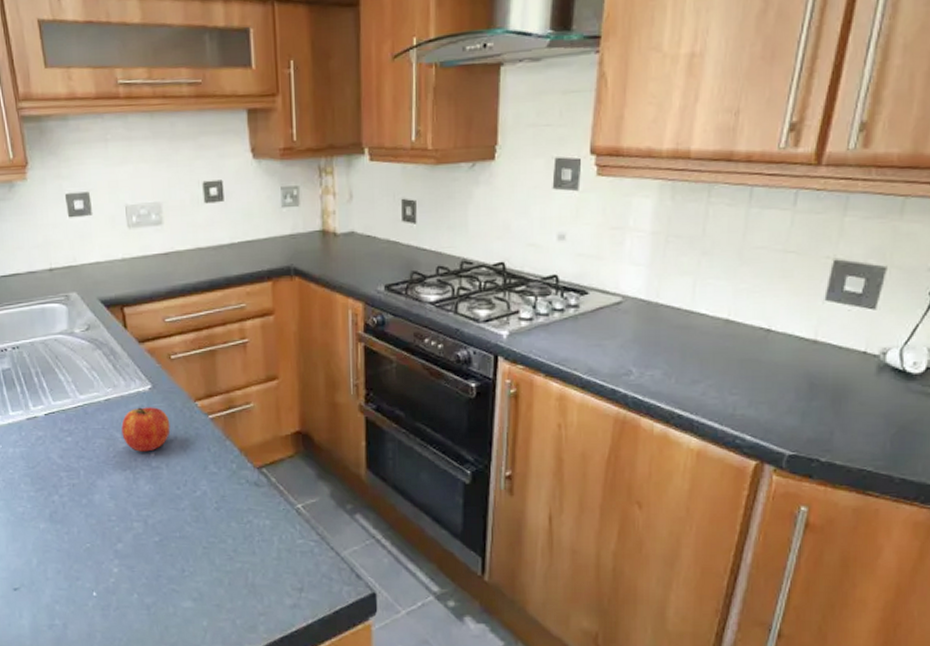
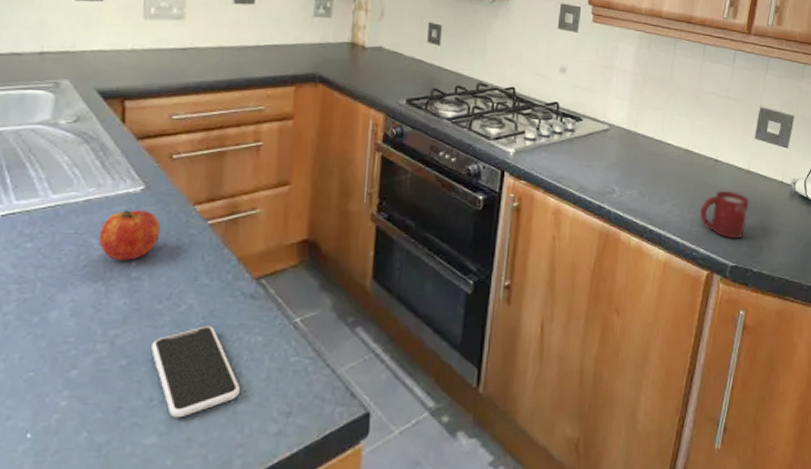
smartphone: none [177,509,257,588] -> present [151,326,241,418]
cup: none [746,366,815,424] -> present [700,190,749,239]

